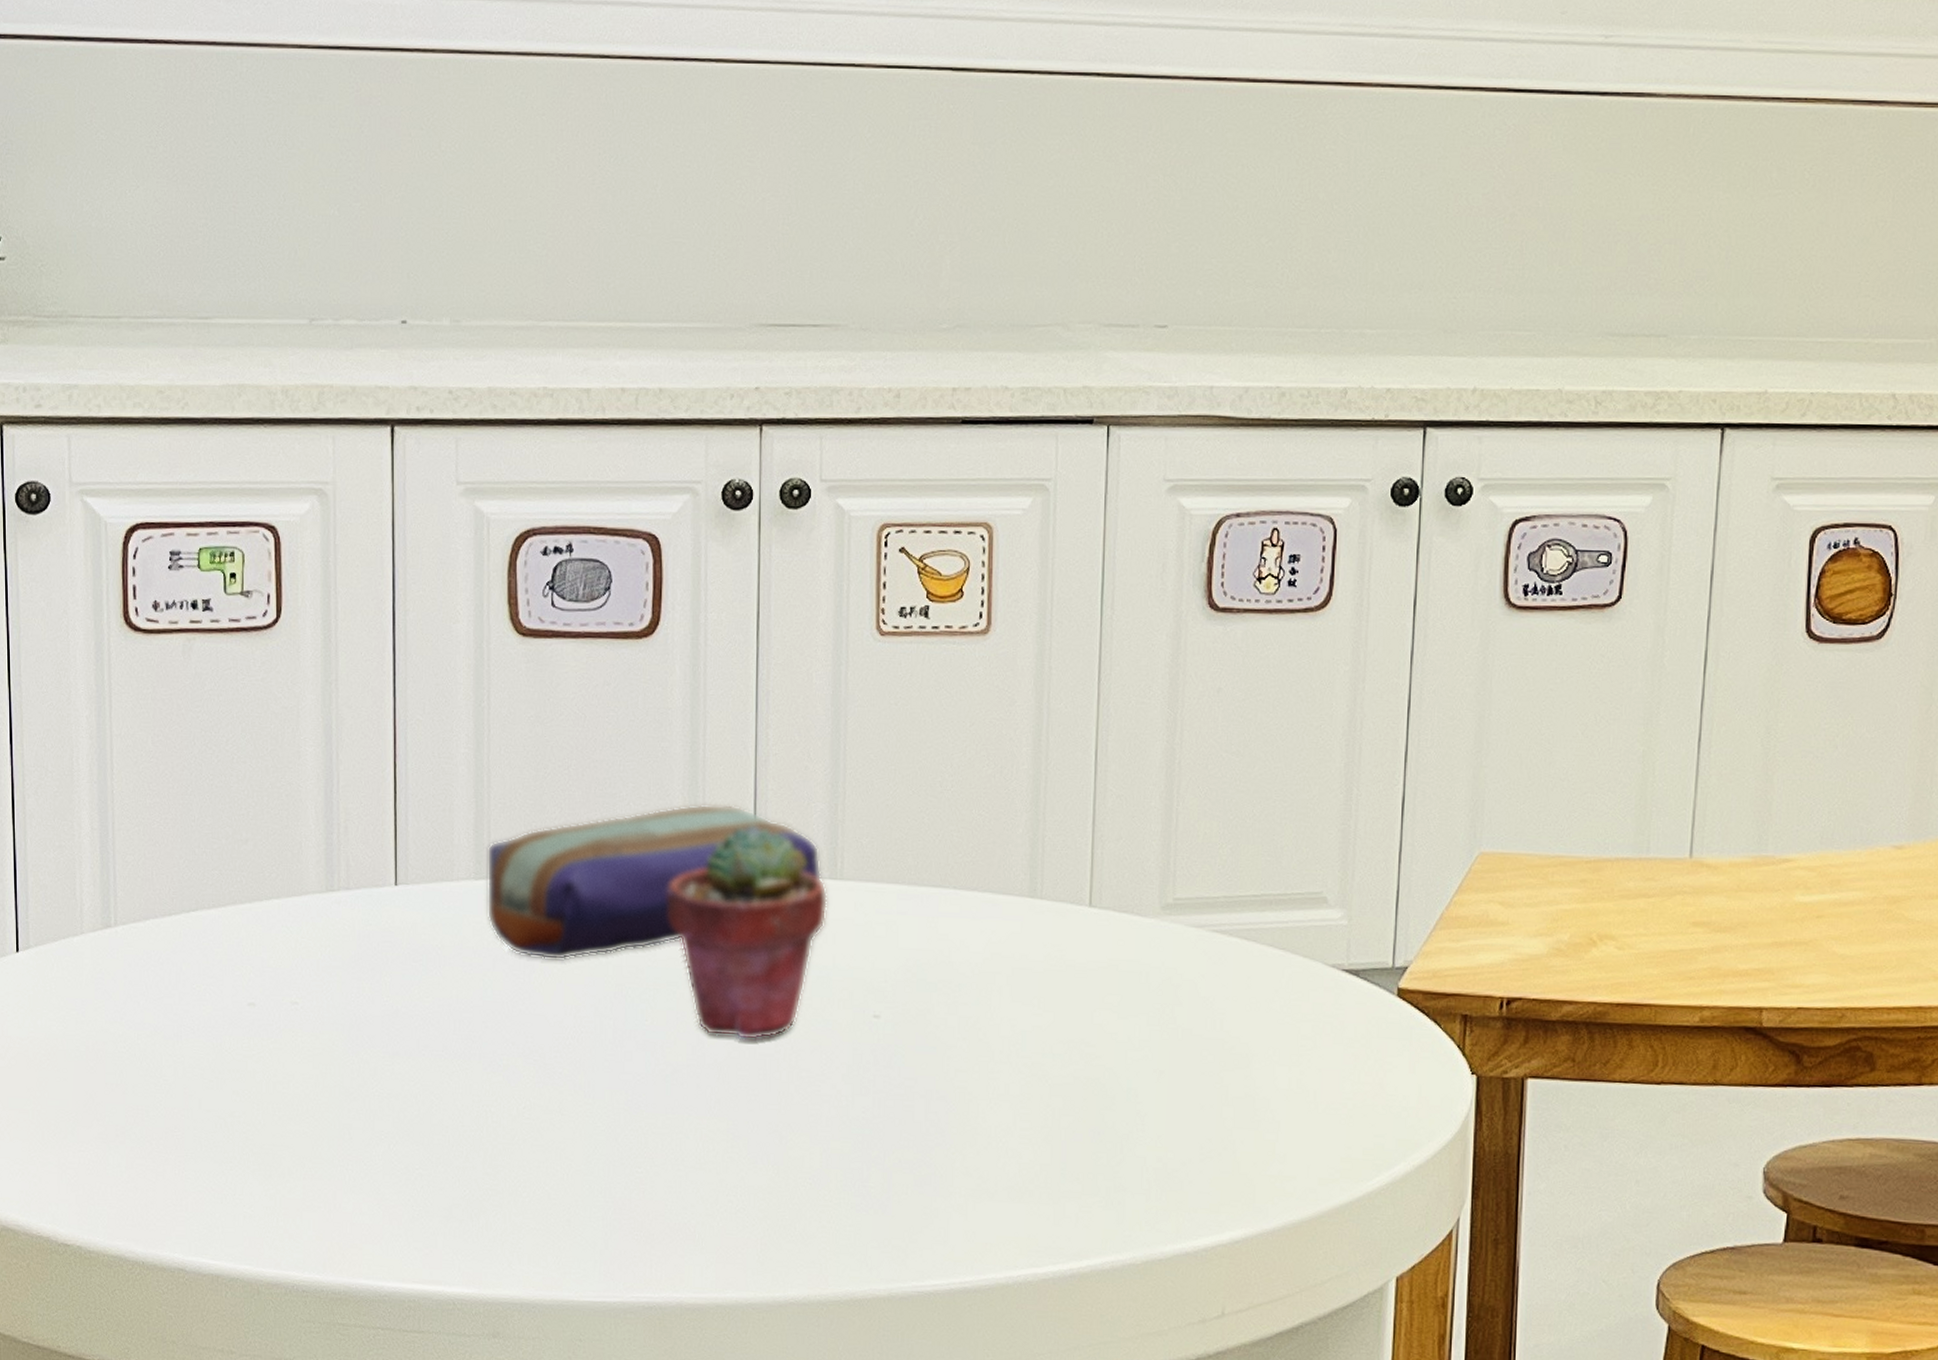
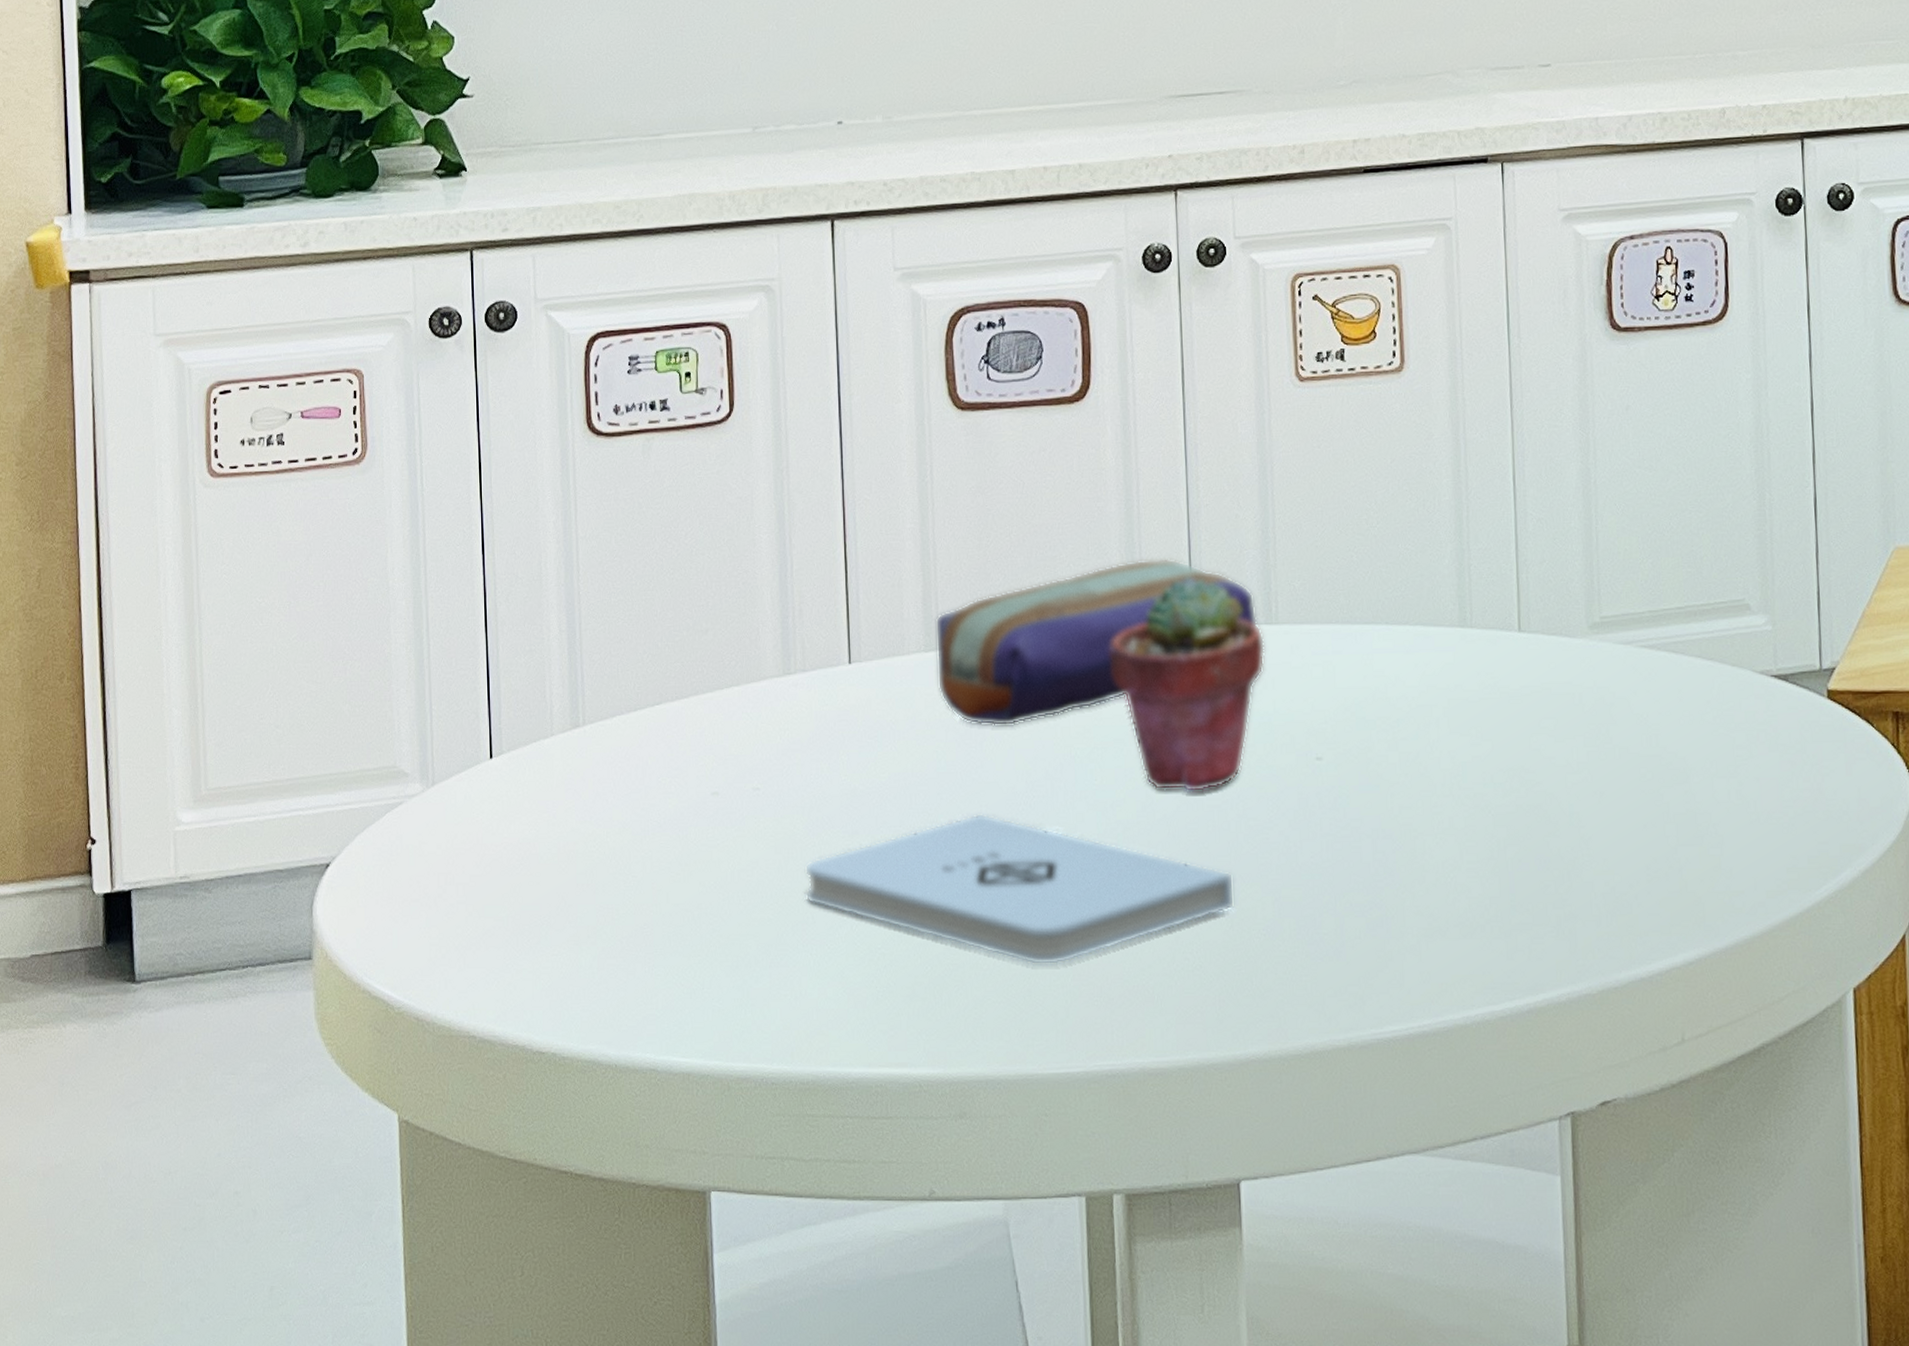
notepad: none [342,1043,783,1198] -> present [804,812,1235,965]

